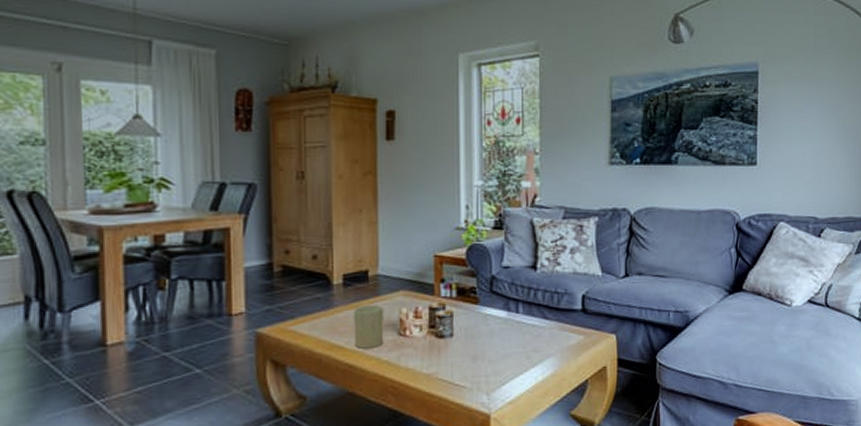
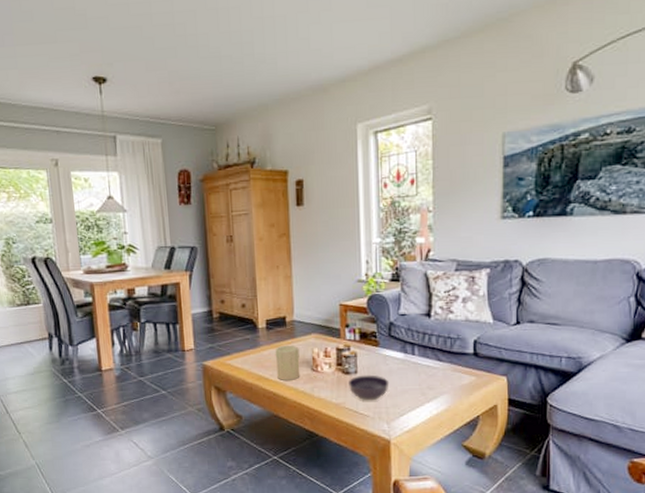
bowl: none [443,337,490,370] -> present [349,375,390,401]

